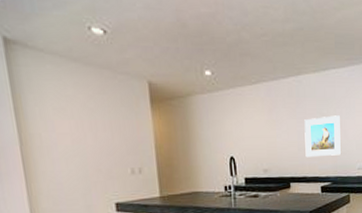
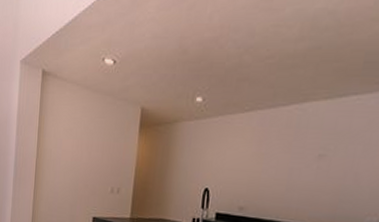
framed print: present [304,115,342,158] -> none [294,152,353,204]

